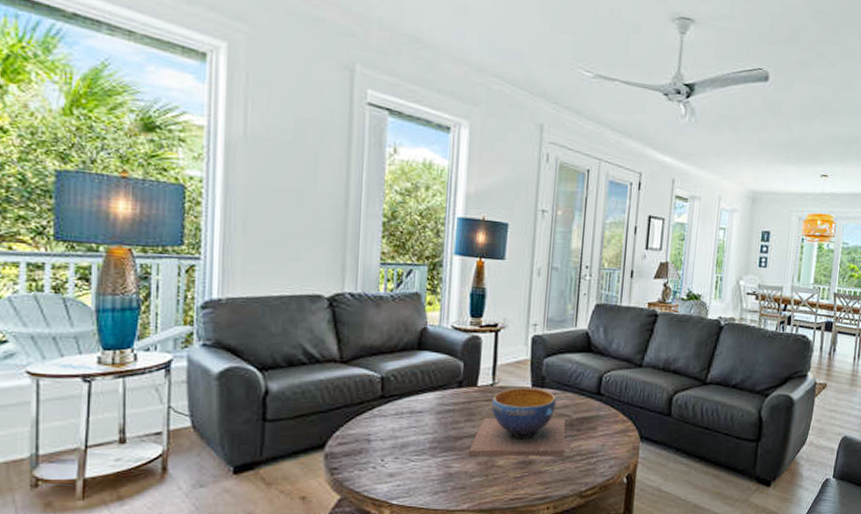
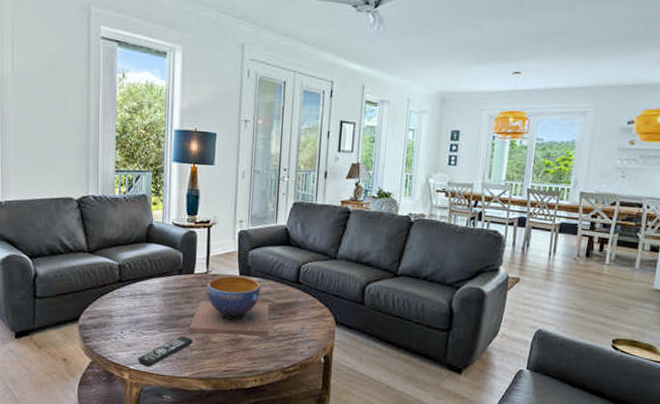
remote control: none [402,460,474,501] -> present [138,336,193,368]

